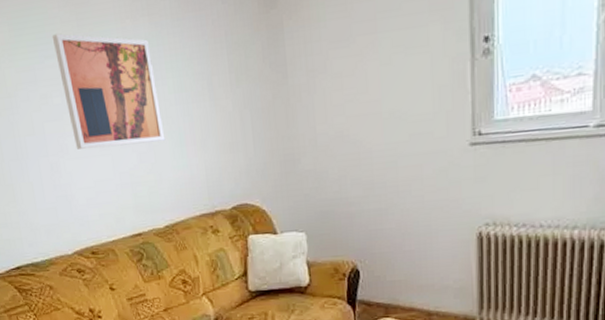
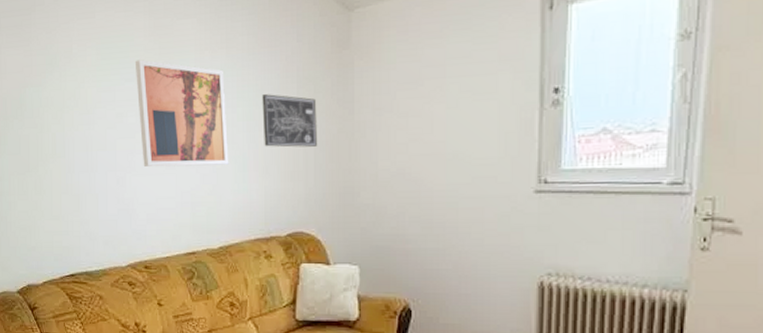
wall art: none [192,62,253,119] -> present [262,94,317,148]

